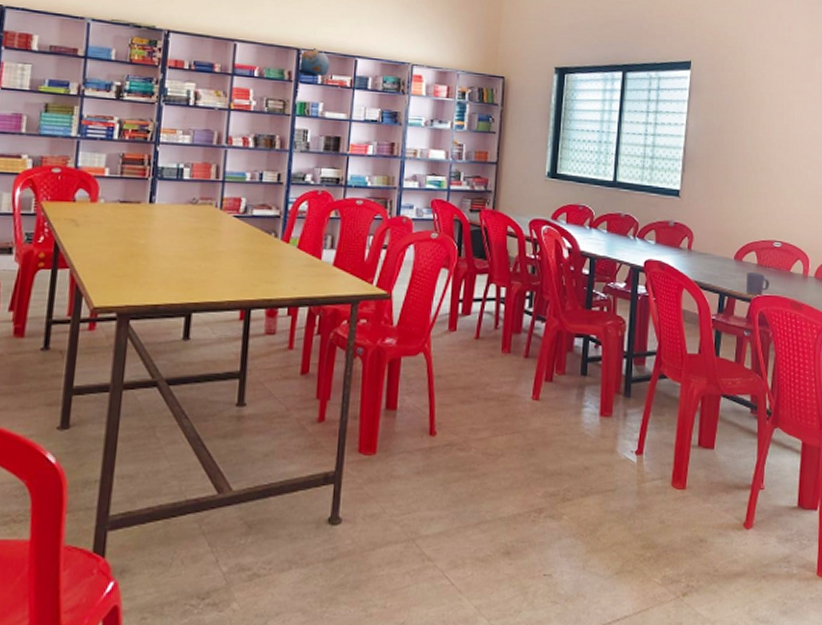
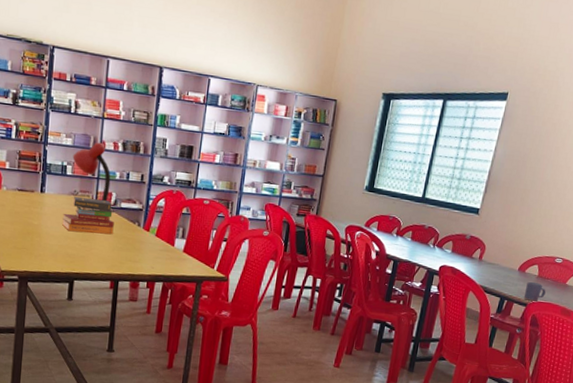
books: none [177,206,244,251] -> present [62,197,114,235]
desk lamp: none [191,138,240,210] -> present [72,142,111,202]
globe: present [296,48,330,77] -> none [159,66,187,93]

